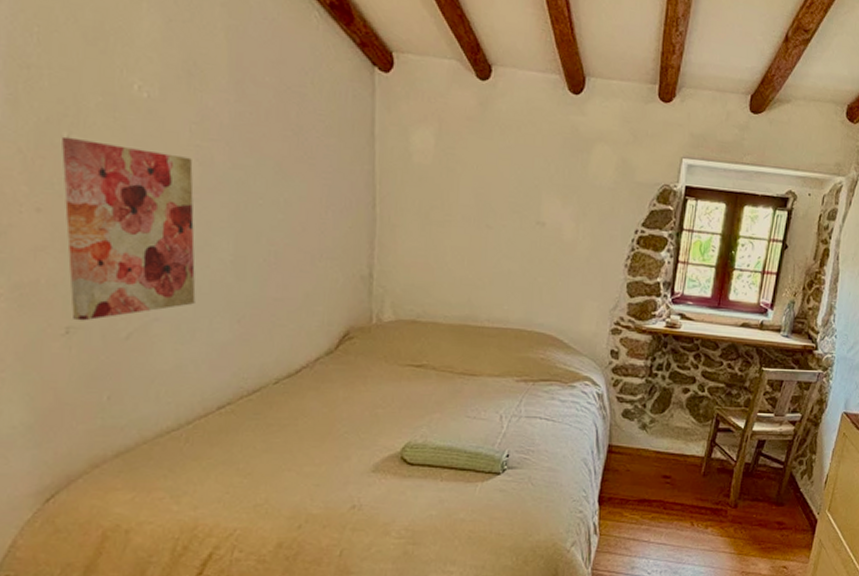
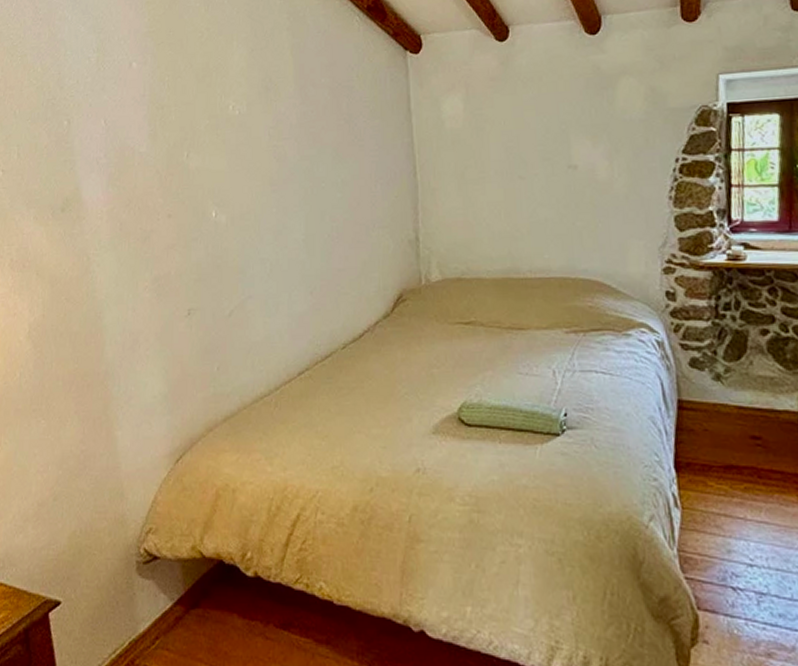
wall art: present [61,136,196,321] -> none [183,155,278,304]

